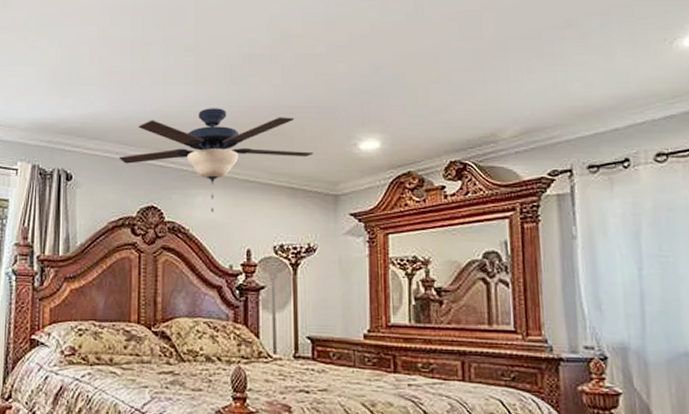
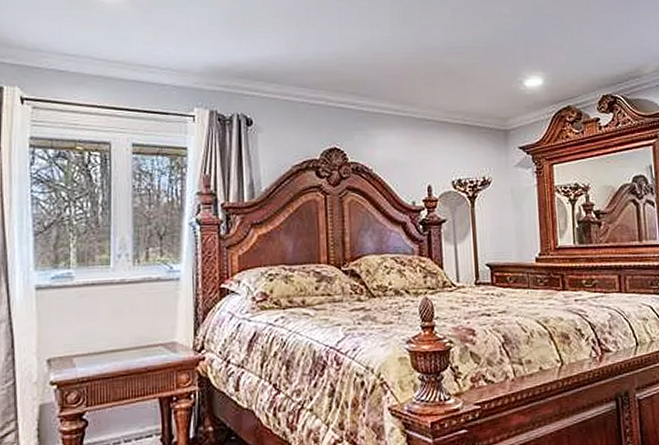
ceiling fan: present [118,108,314,213] -> none [299,49,485,152]

